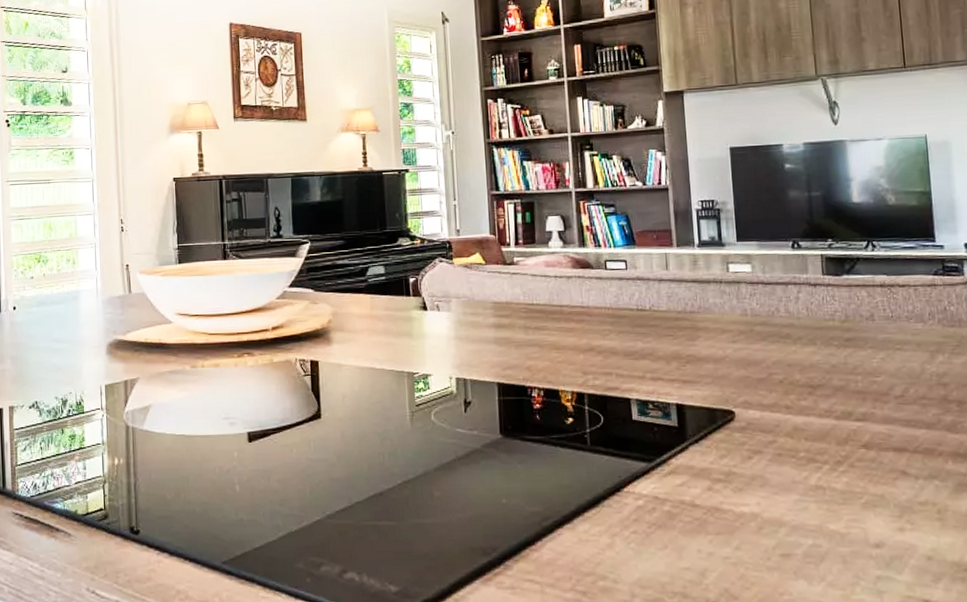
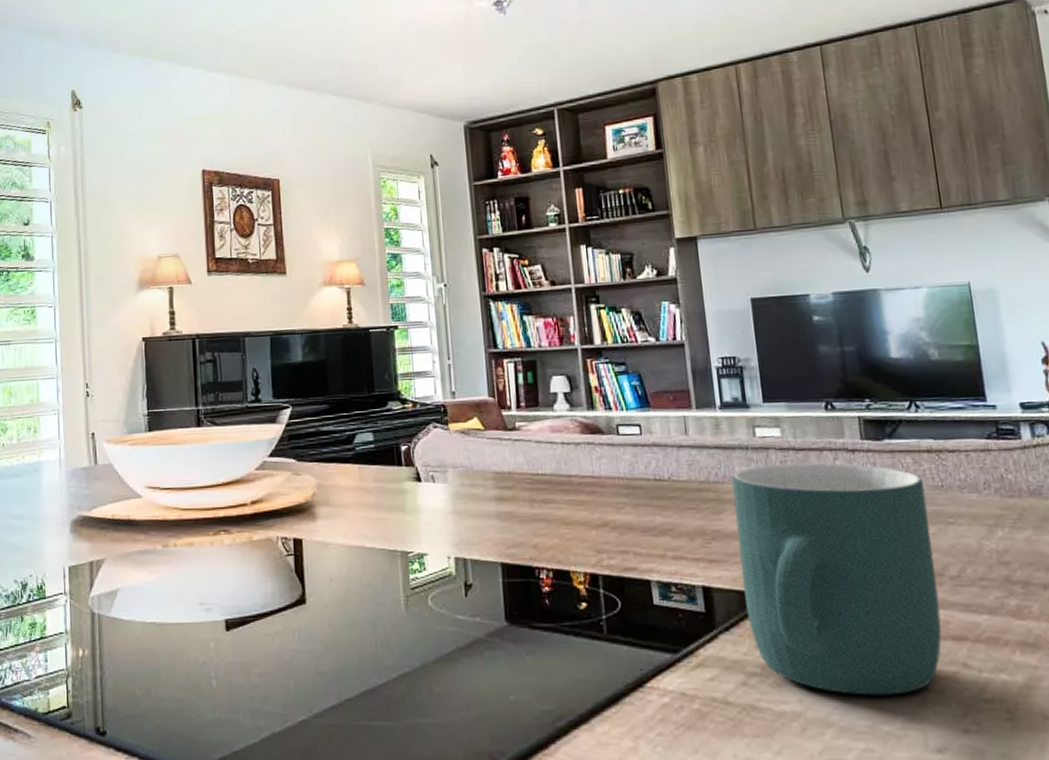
mug: none [706,295,885,499] -> present [731,463,942,696]

